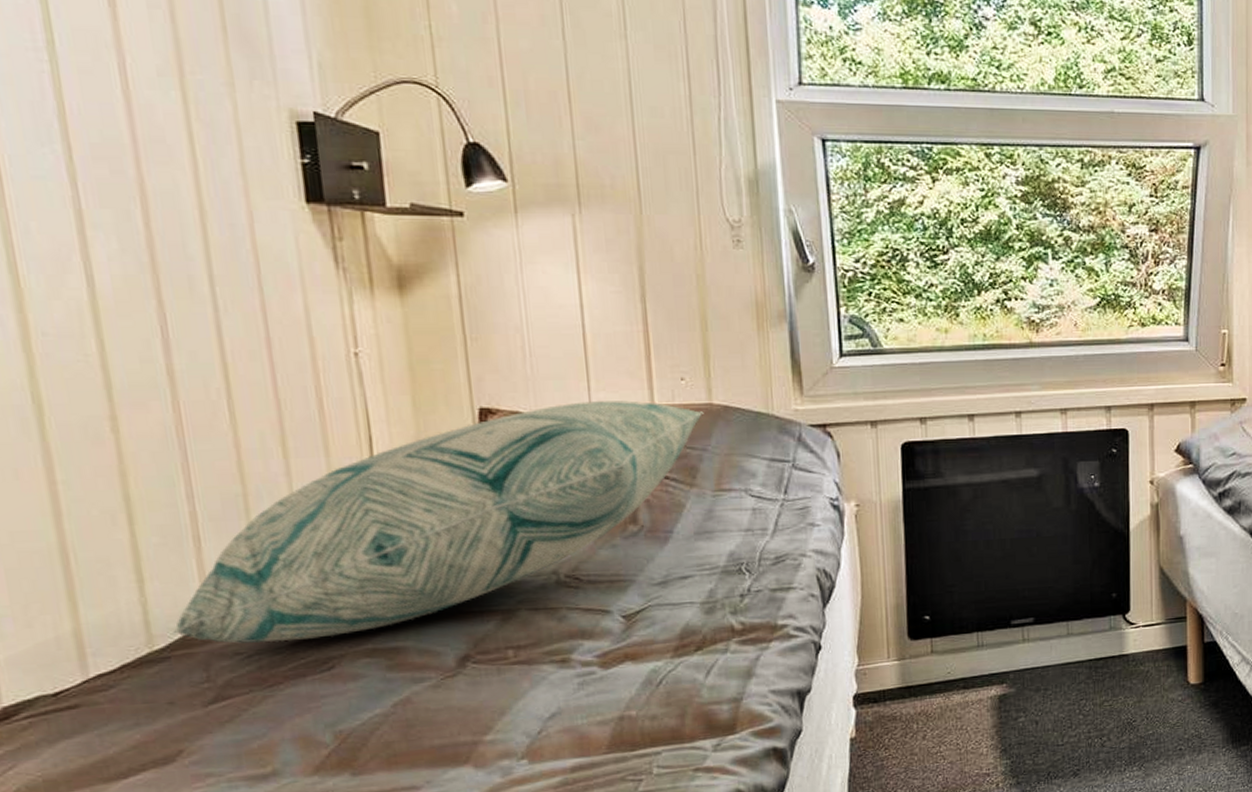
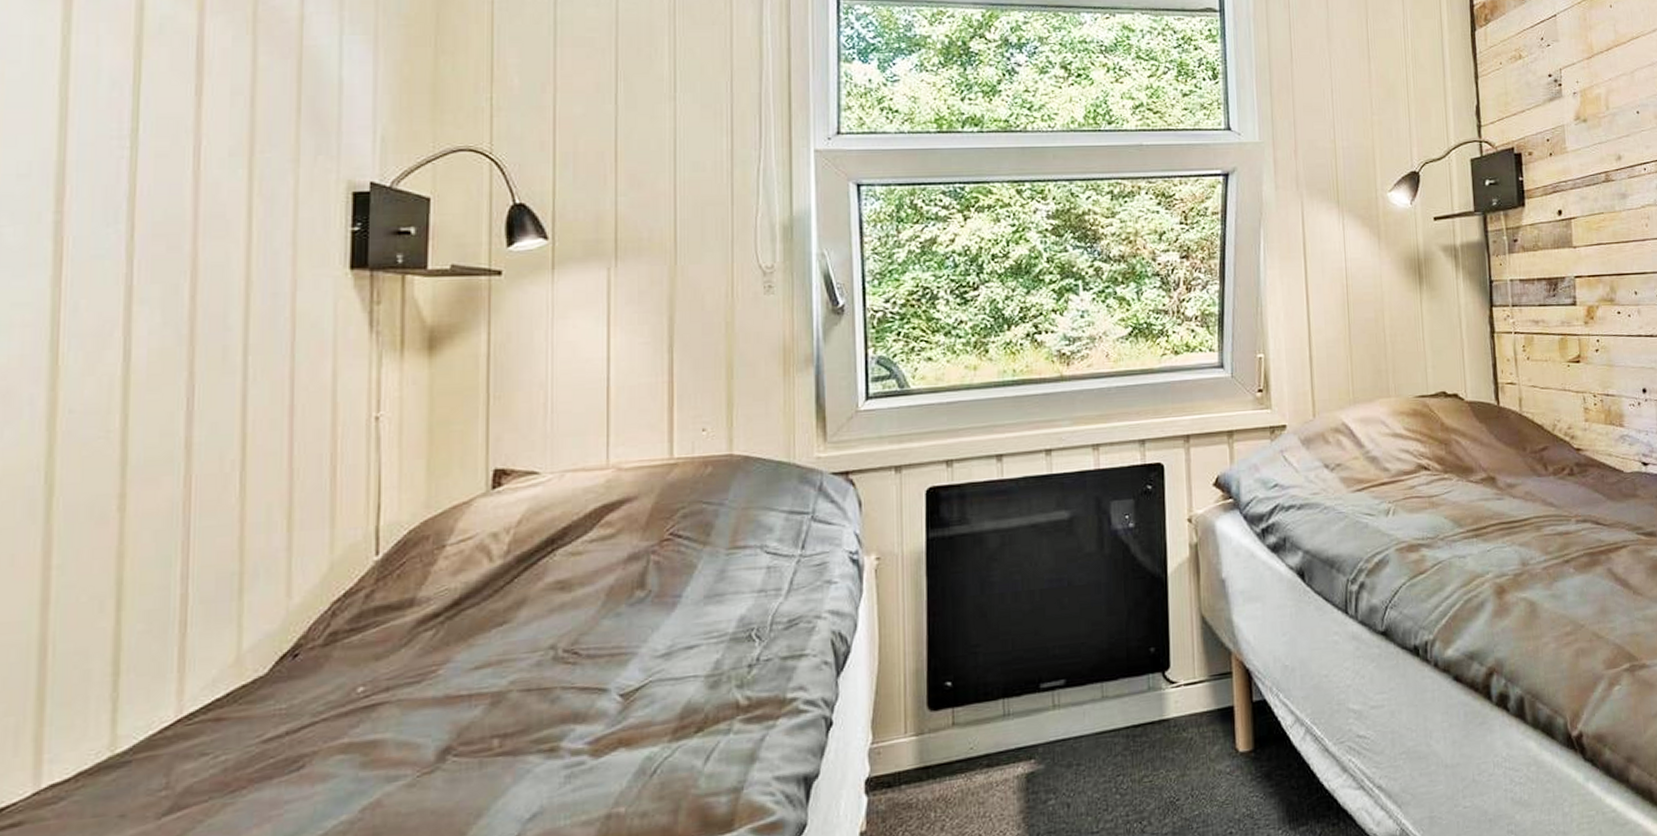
decorative pillow: present [173,400,704,643] -> none [139,455,723,743]

